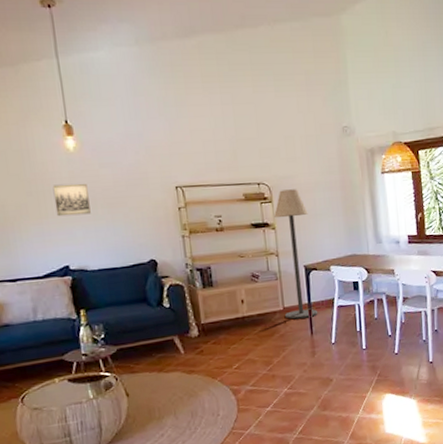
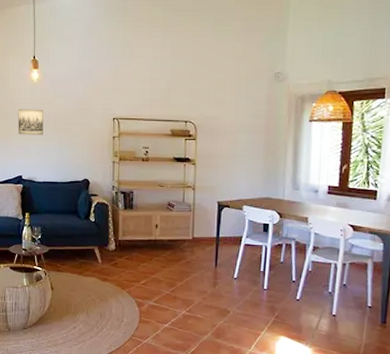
floor lamp: present [274,189,318,319] -> none [194,129,229,250]

